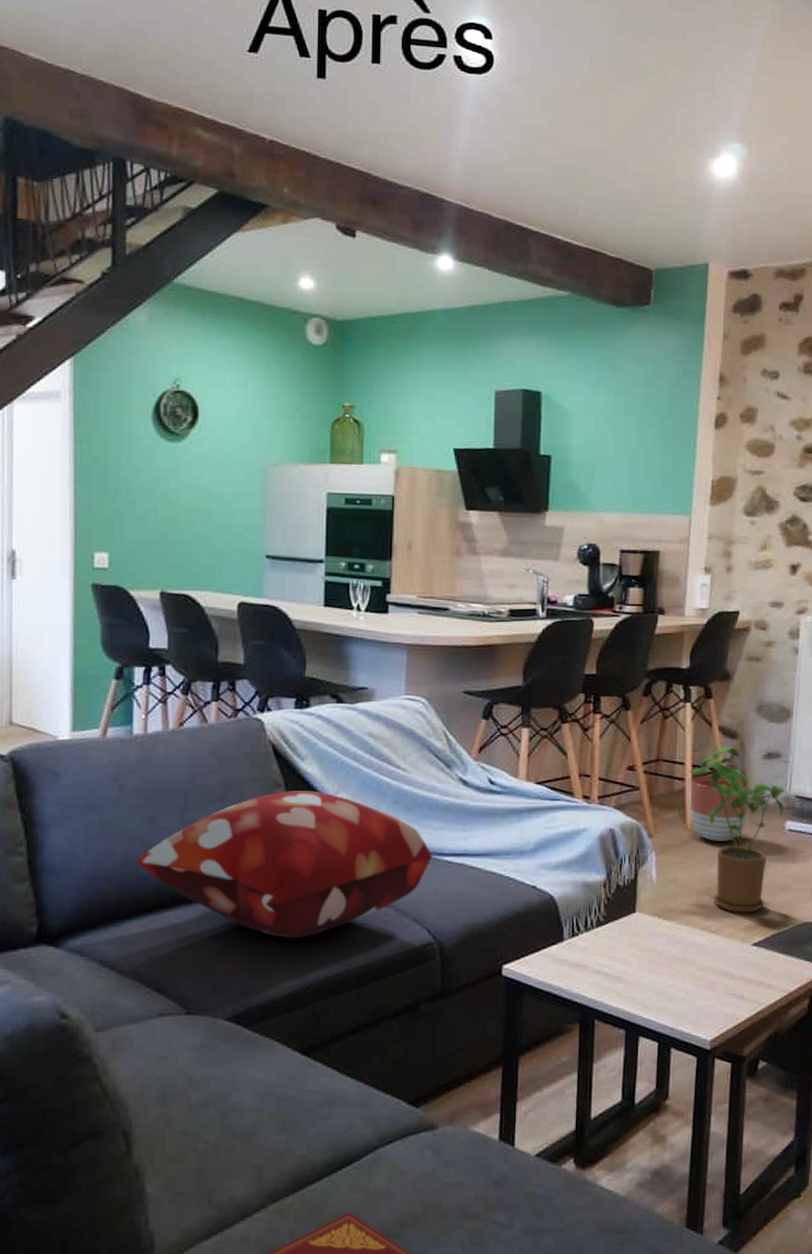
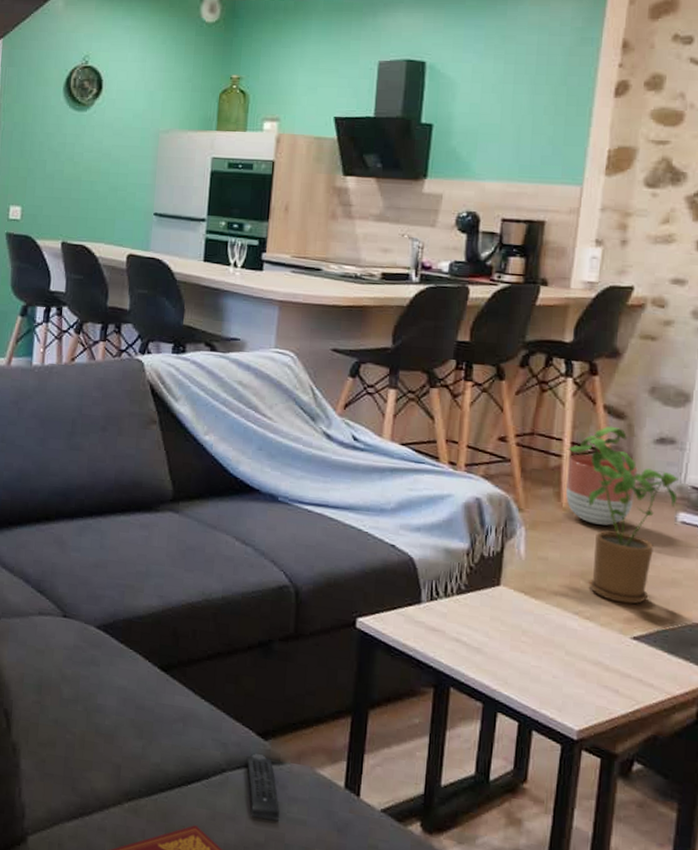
decorative pillow: present [136,791,433,938] -> none [28,427,293,564]
remote control: none [398,1123,436,1191] -> present [246,754,280,821]

